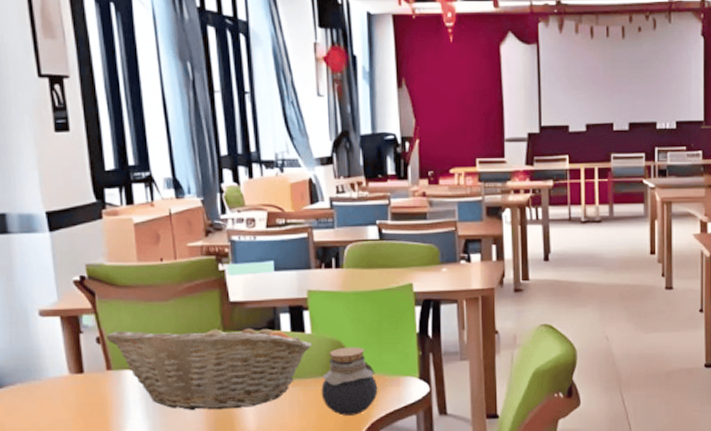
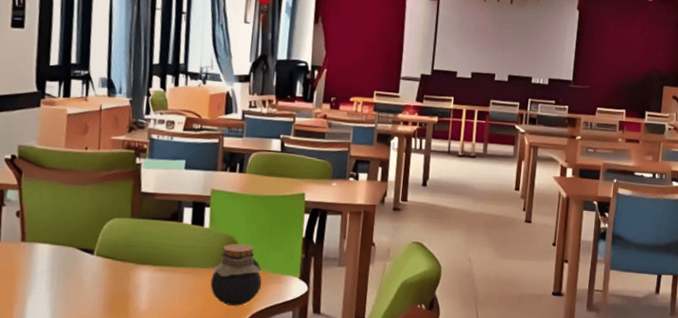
fruit basket: present [107,319,312,411] -> none [26,207,209,289]

